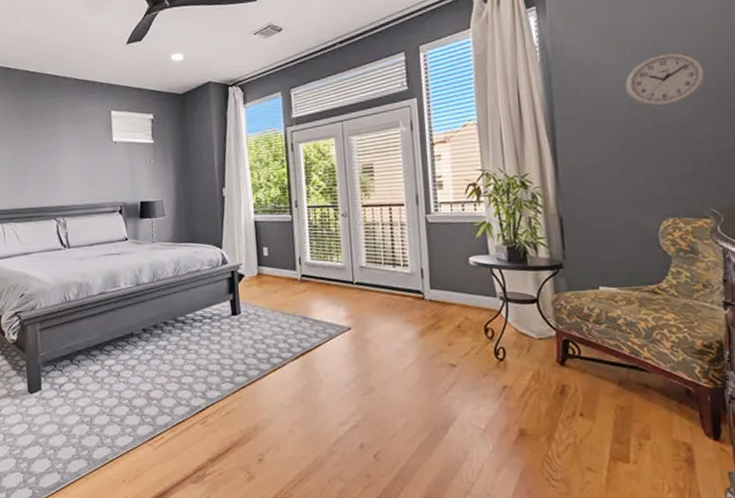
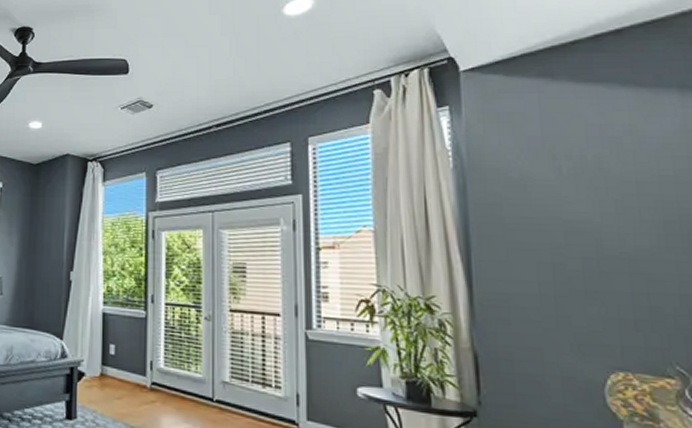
wall clock: present [625,52,706,106] -> none [559,172,665,234]

